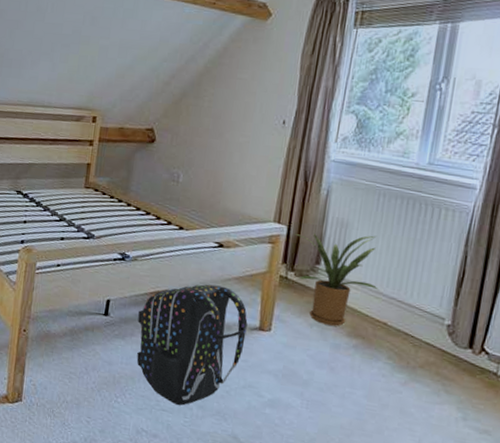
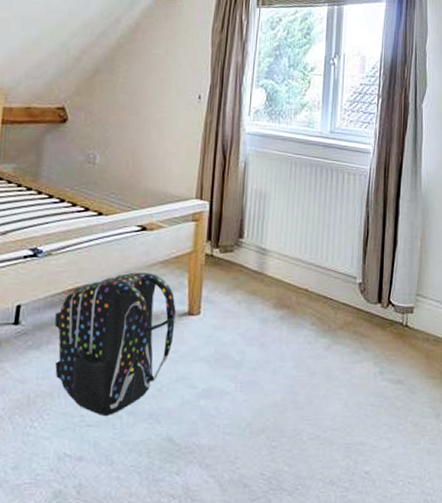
house plant: present [293,234,379,327] -> none [216,204,299,299]

